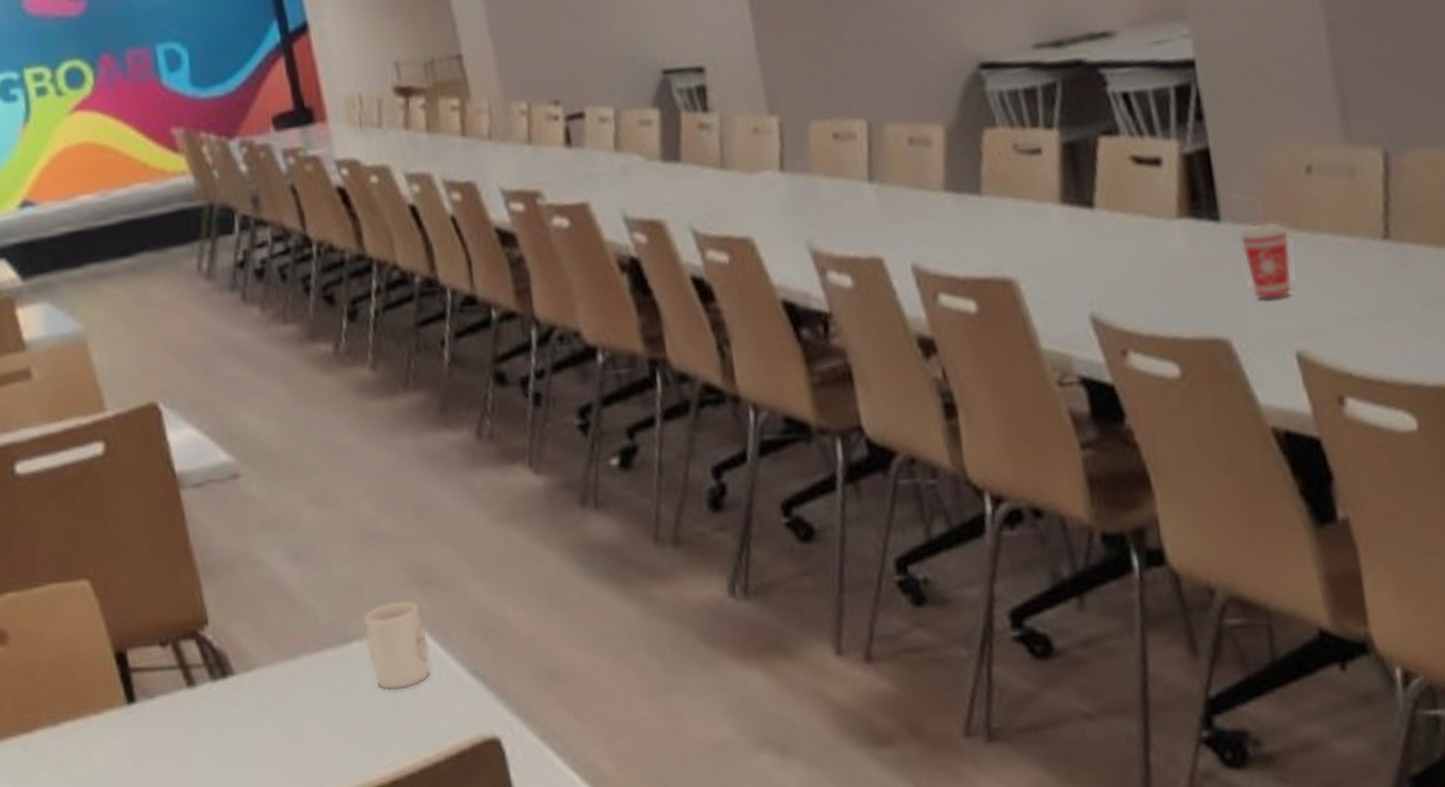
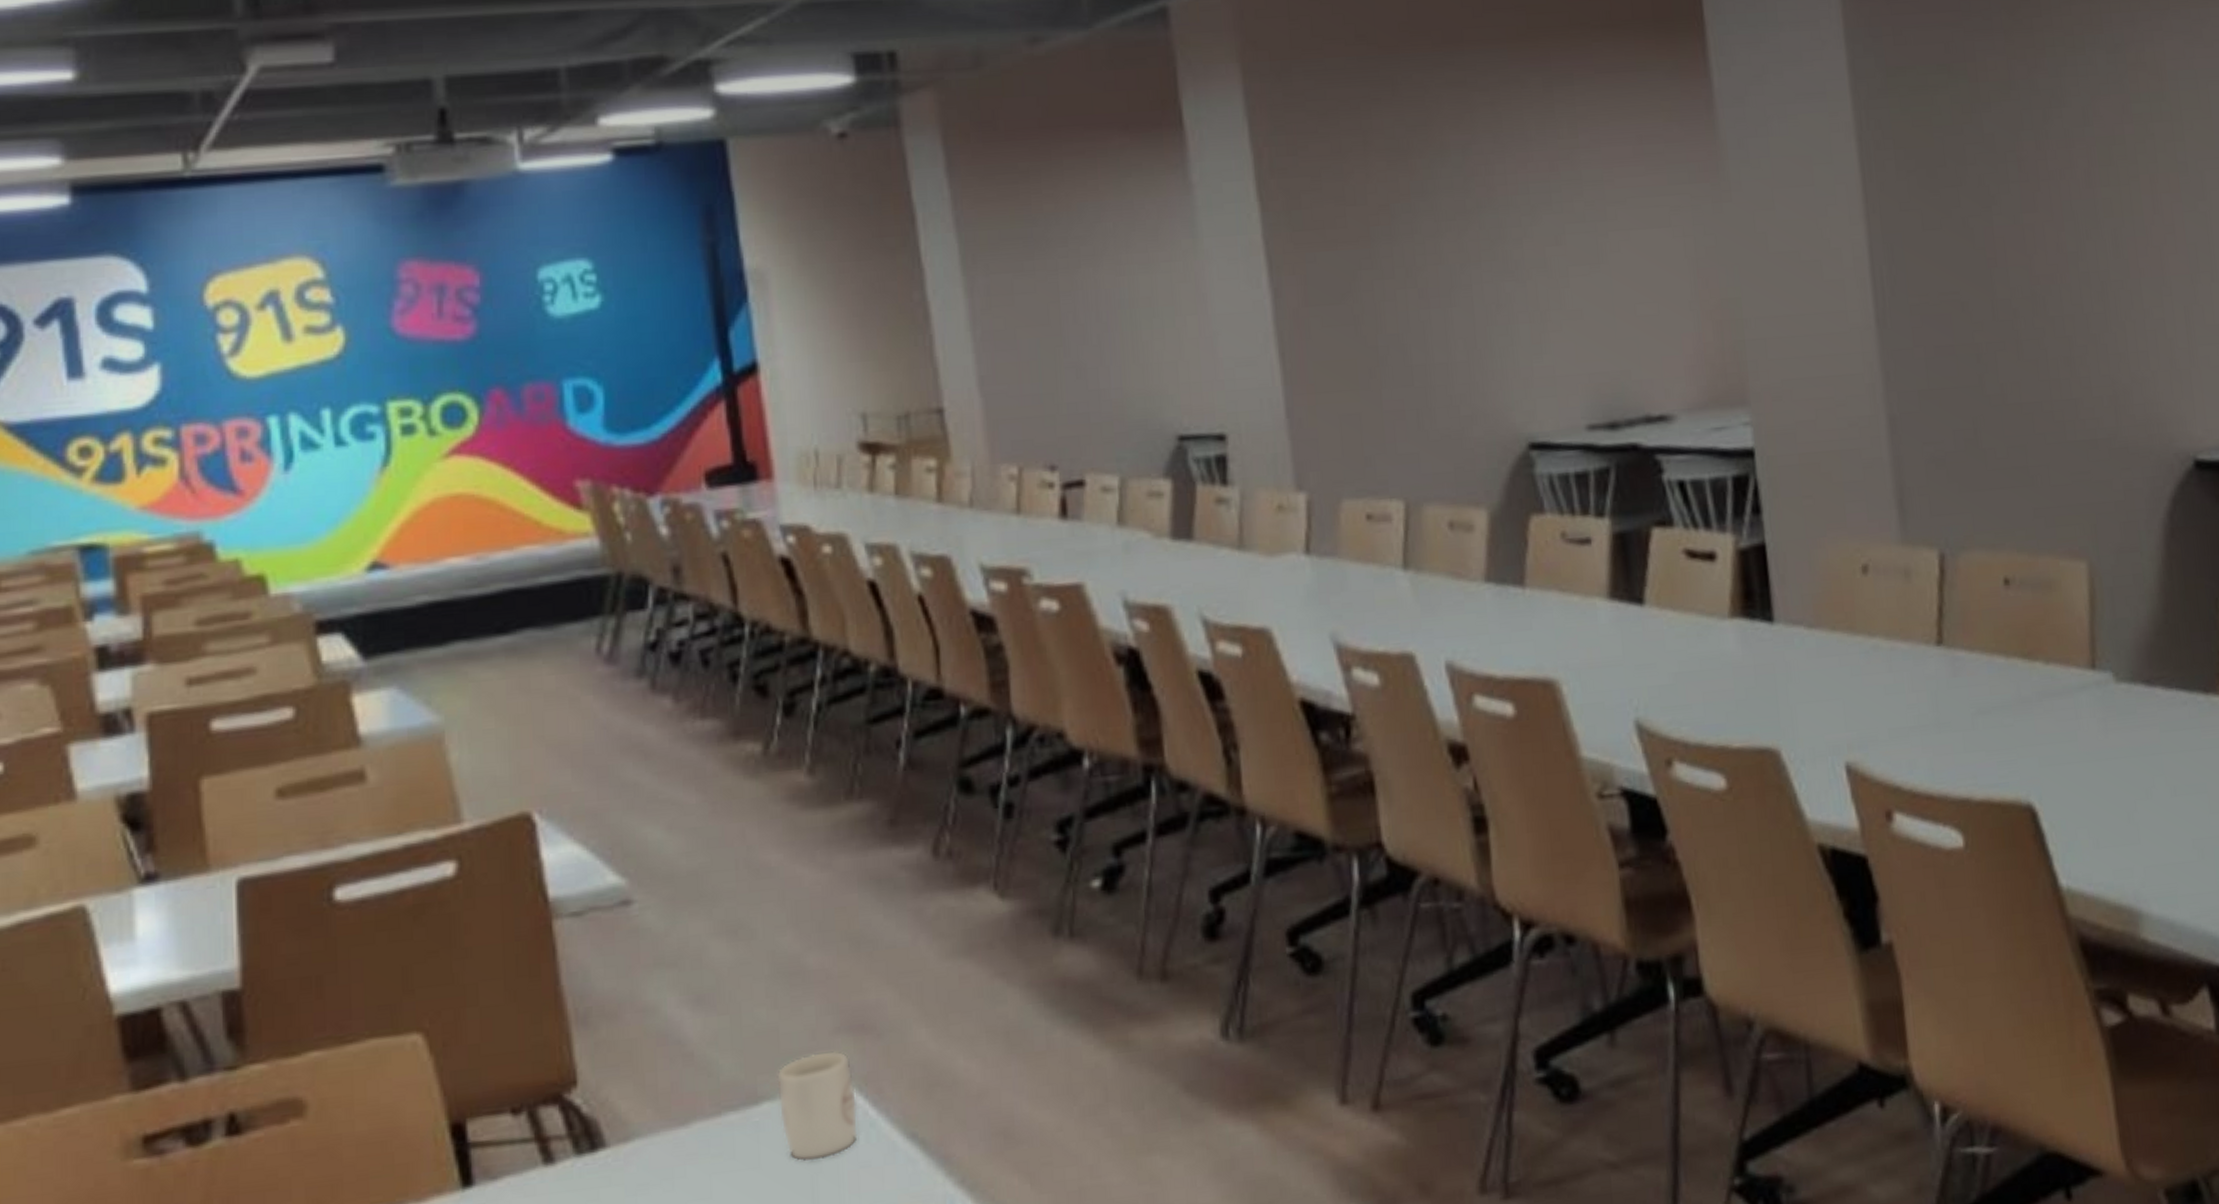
beverage cup: present [1225,193,1293,300] -> none [1779,593,1845,707]

